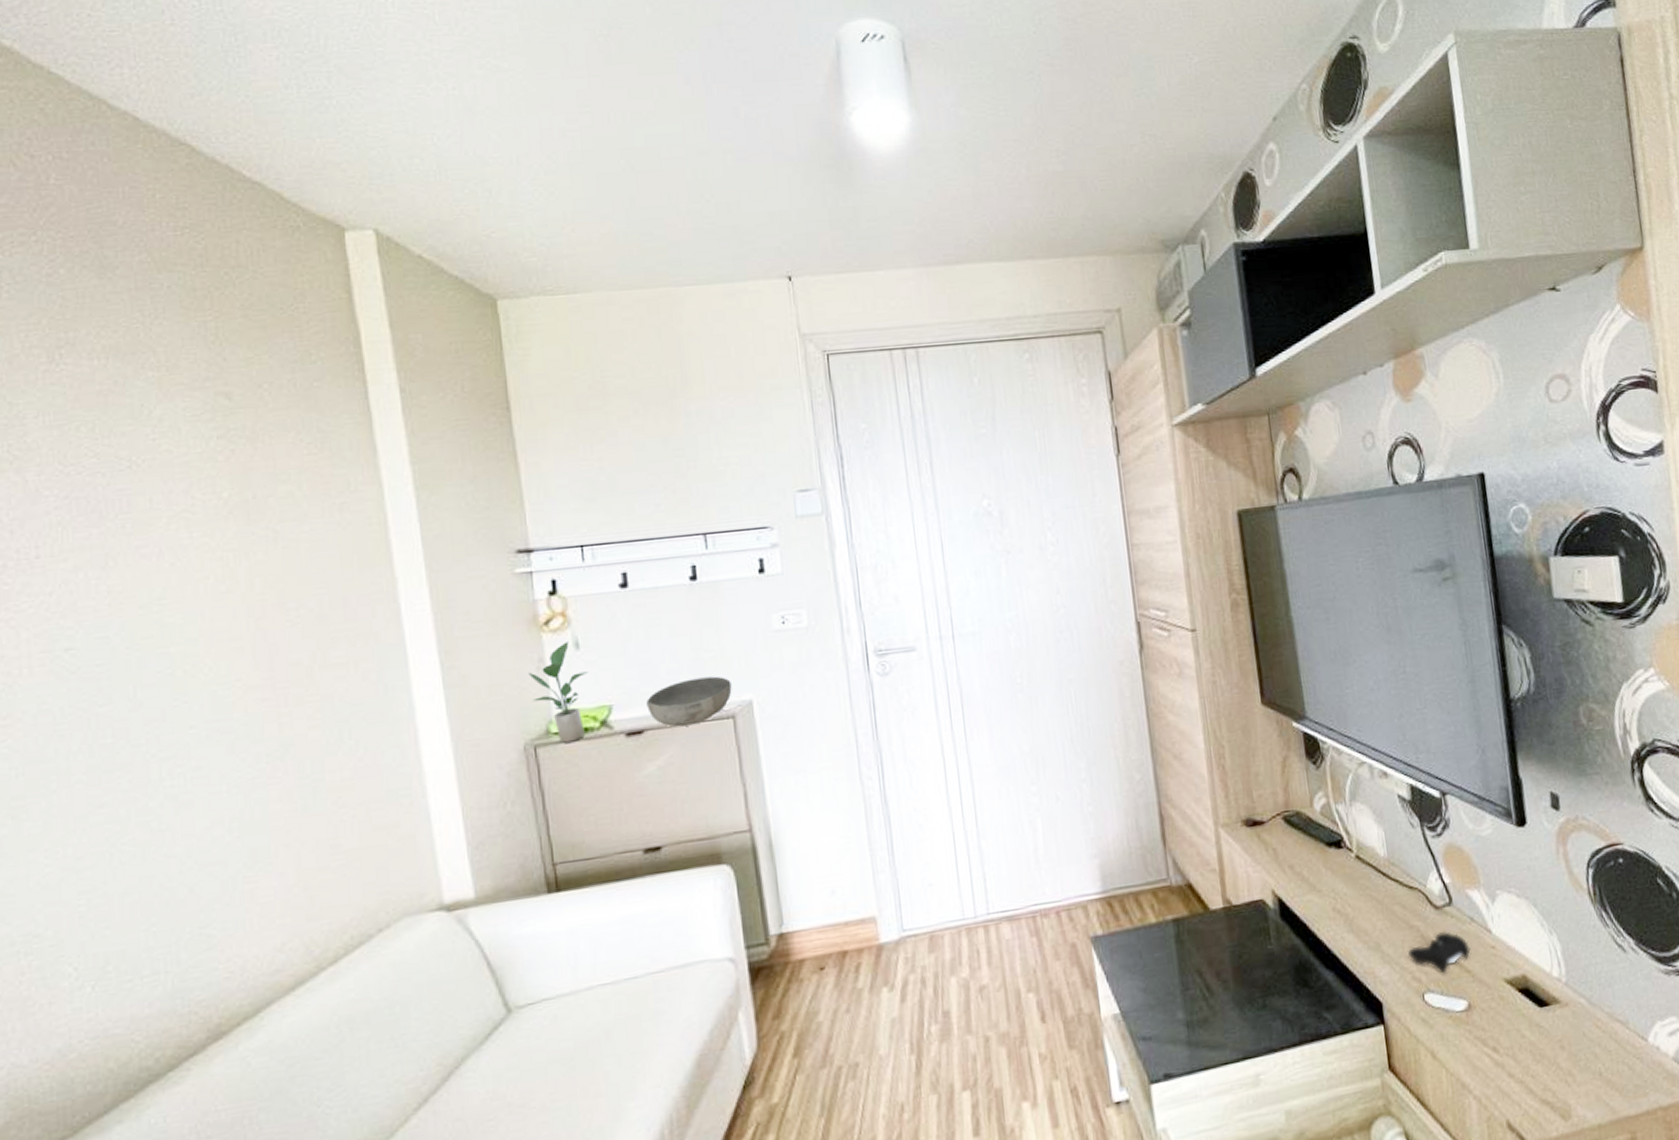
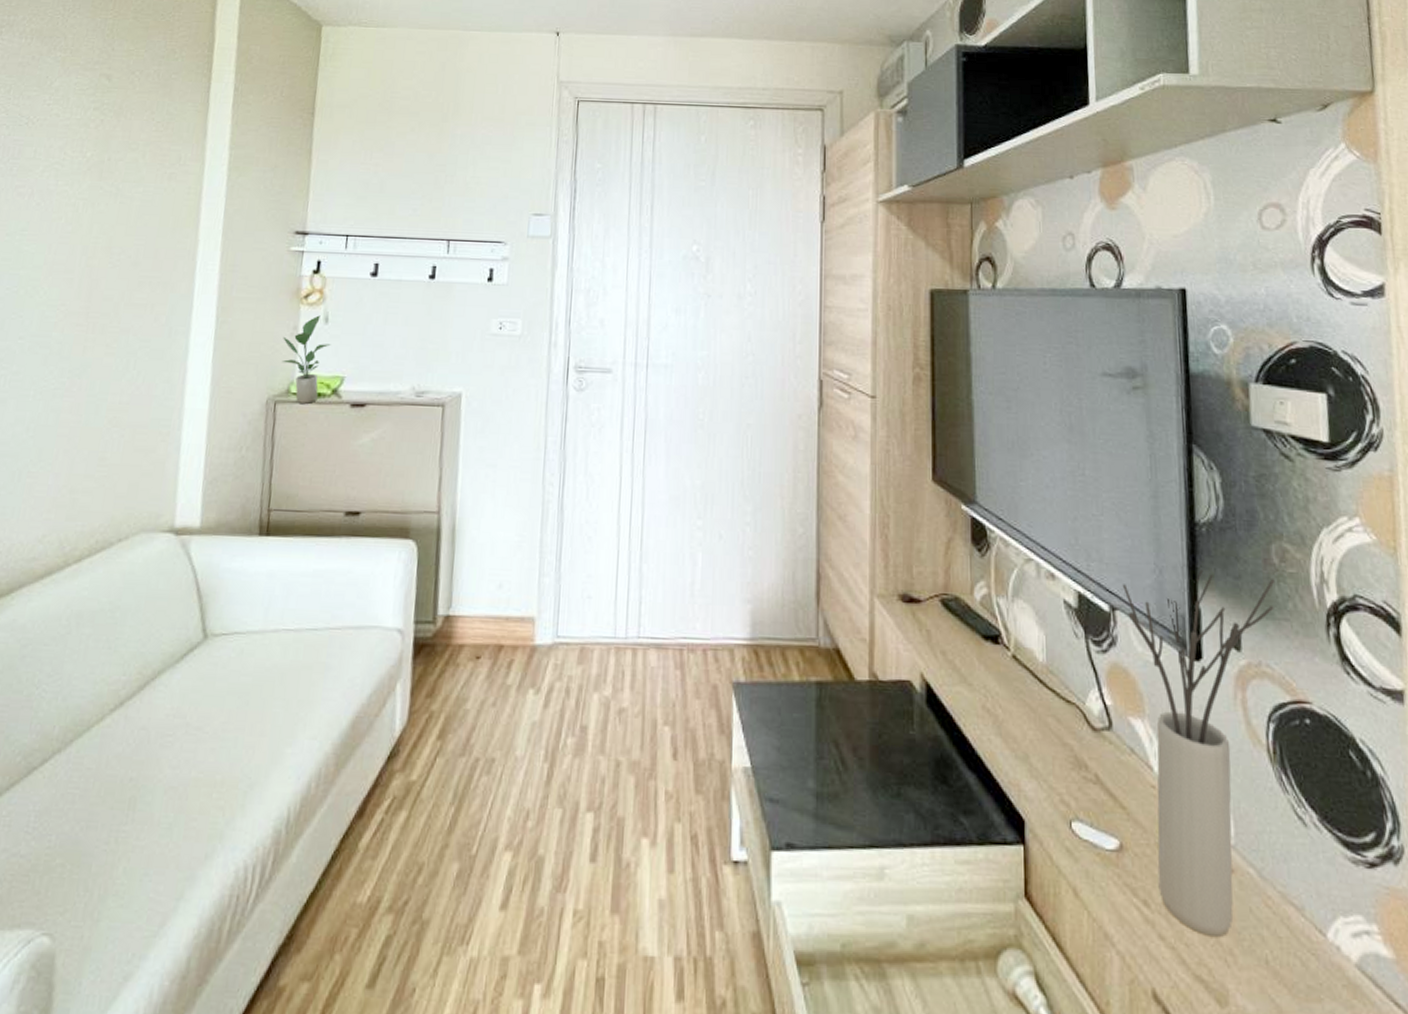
bowl: present [646,676,732,727] -> none [372,365,447,407]
game controller: present [1408,931,1471,974] -> none [1059,756,1128,804]
vase: none [1449,738,1586,1065] -> present [1122,569,1275,938]

